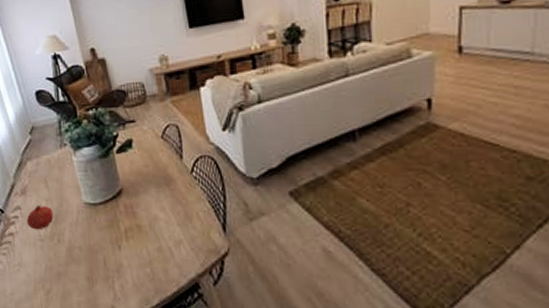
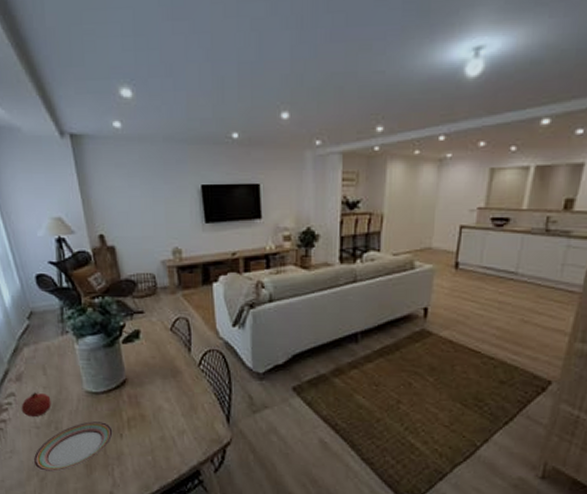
plate: none [39,233,112,285] -> present [33,421,113,472]

